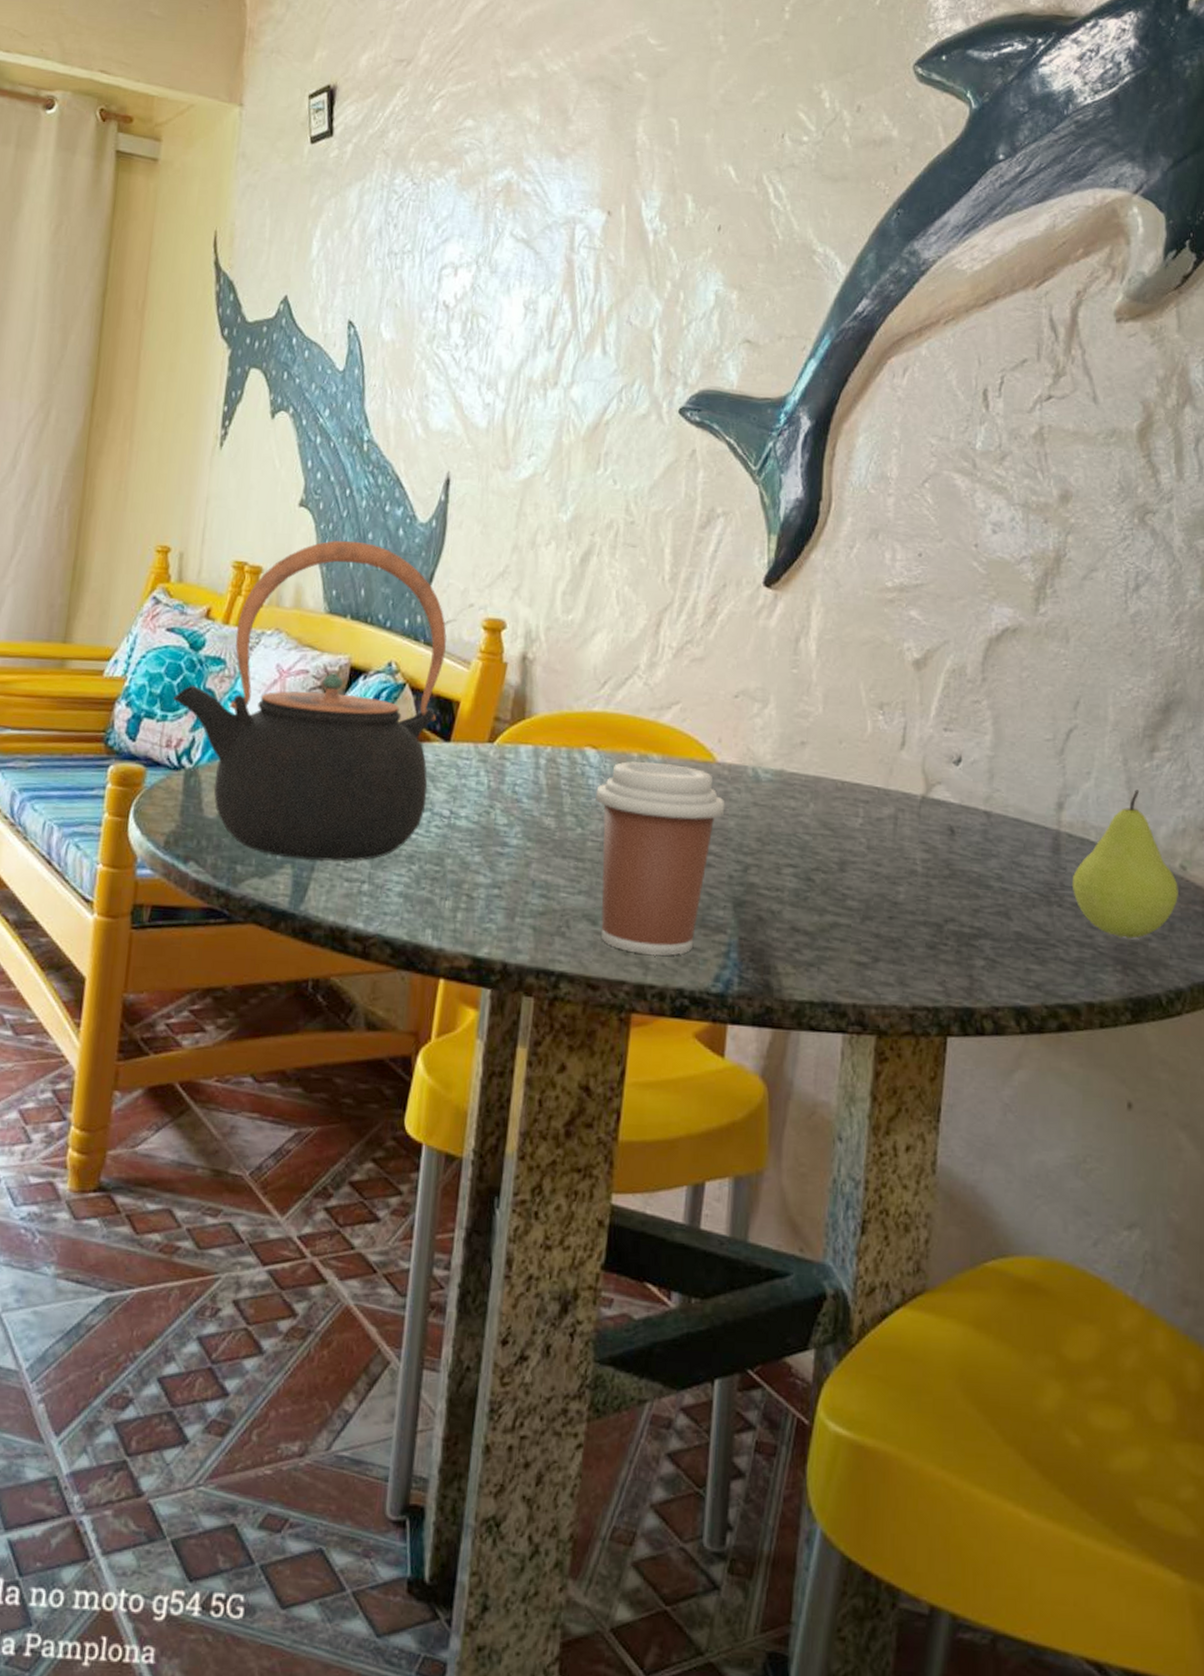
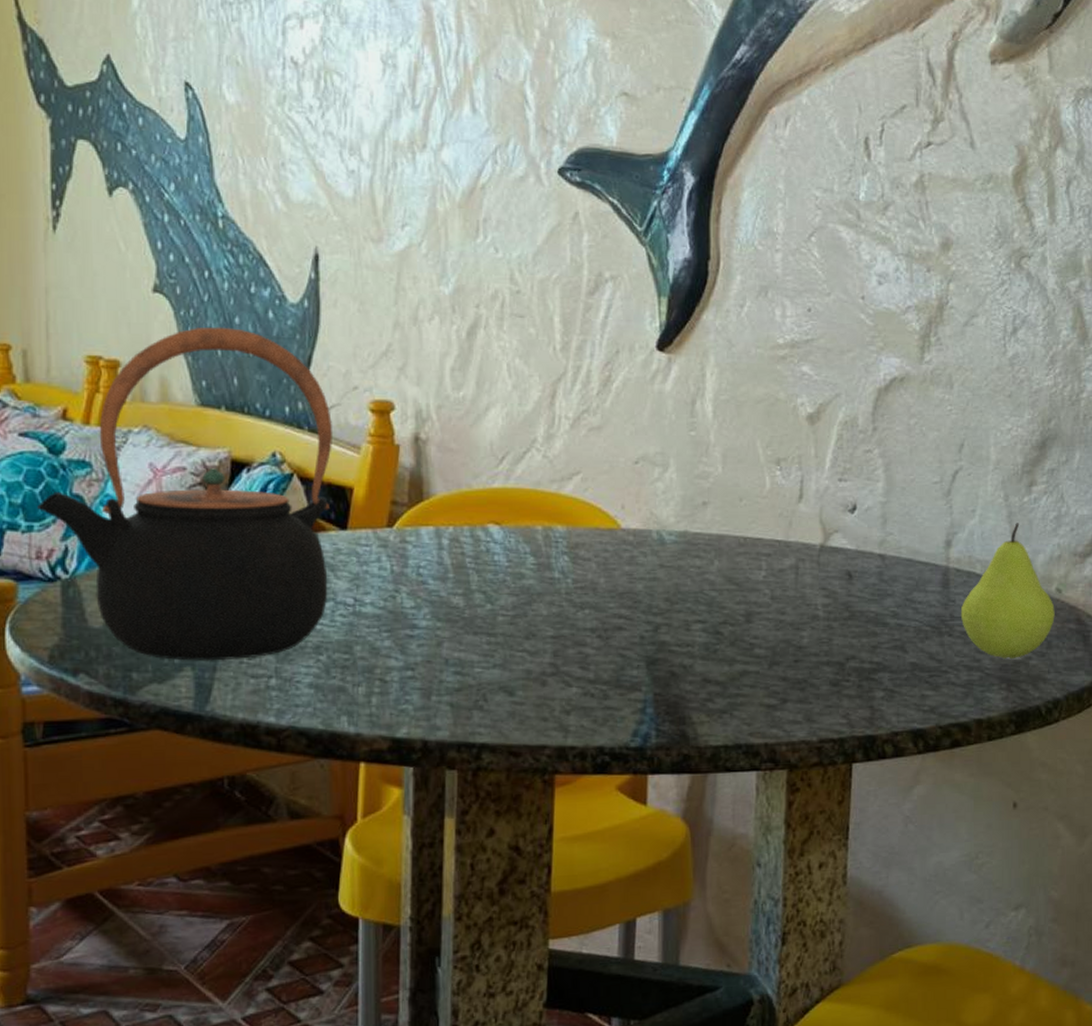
coffee cup: present [596,761,725,956] -> none [503,534,633,718]

